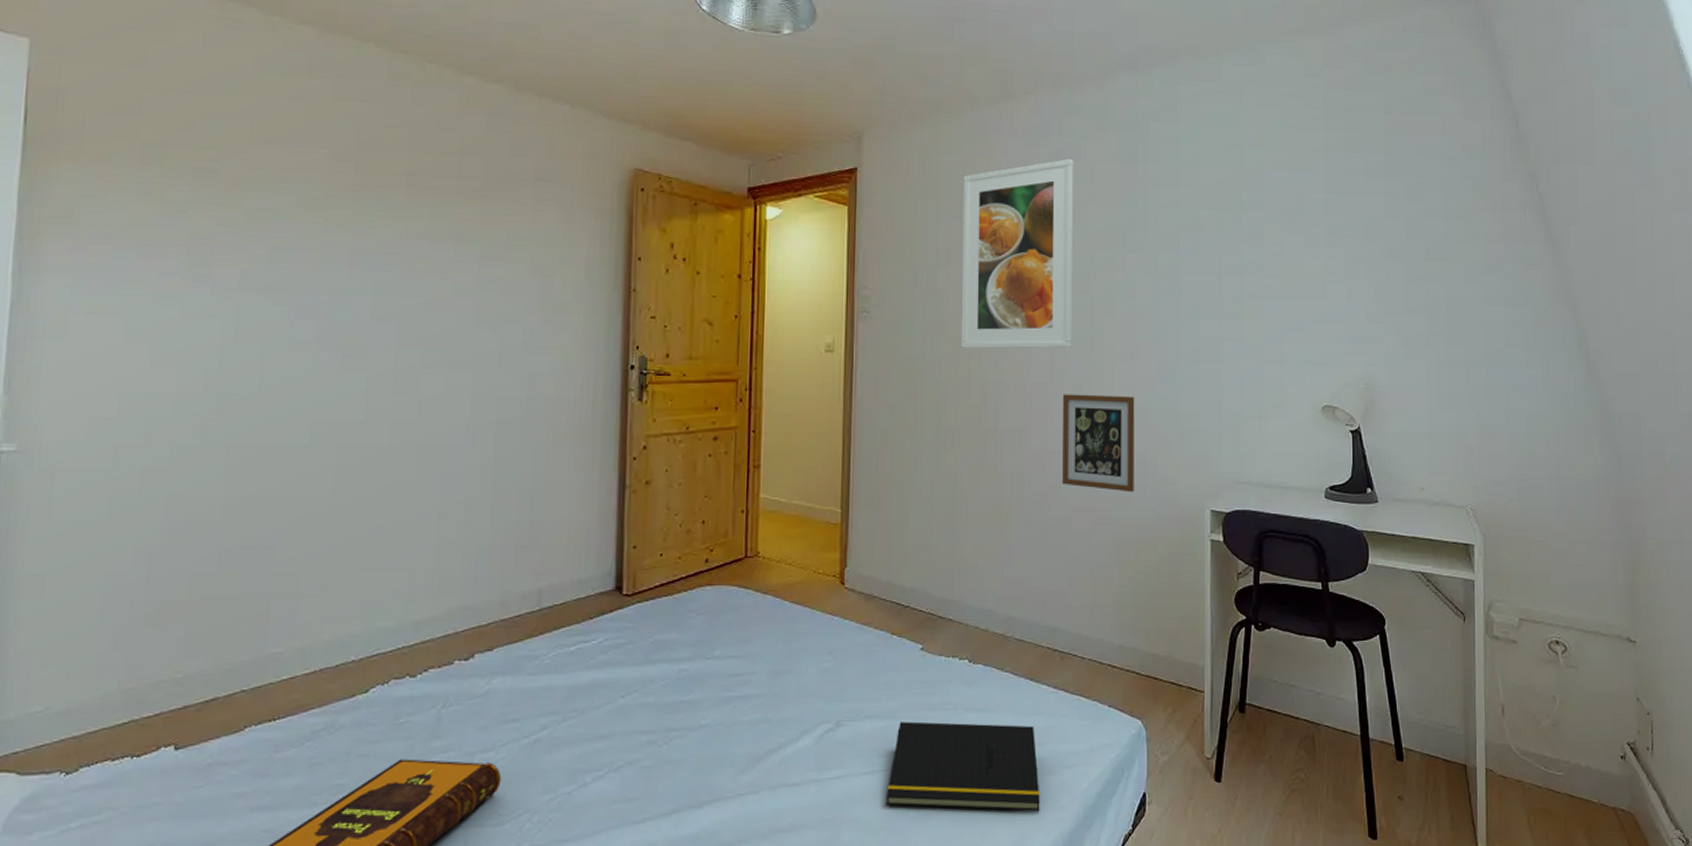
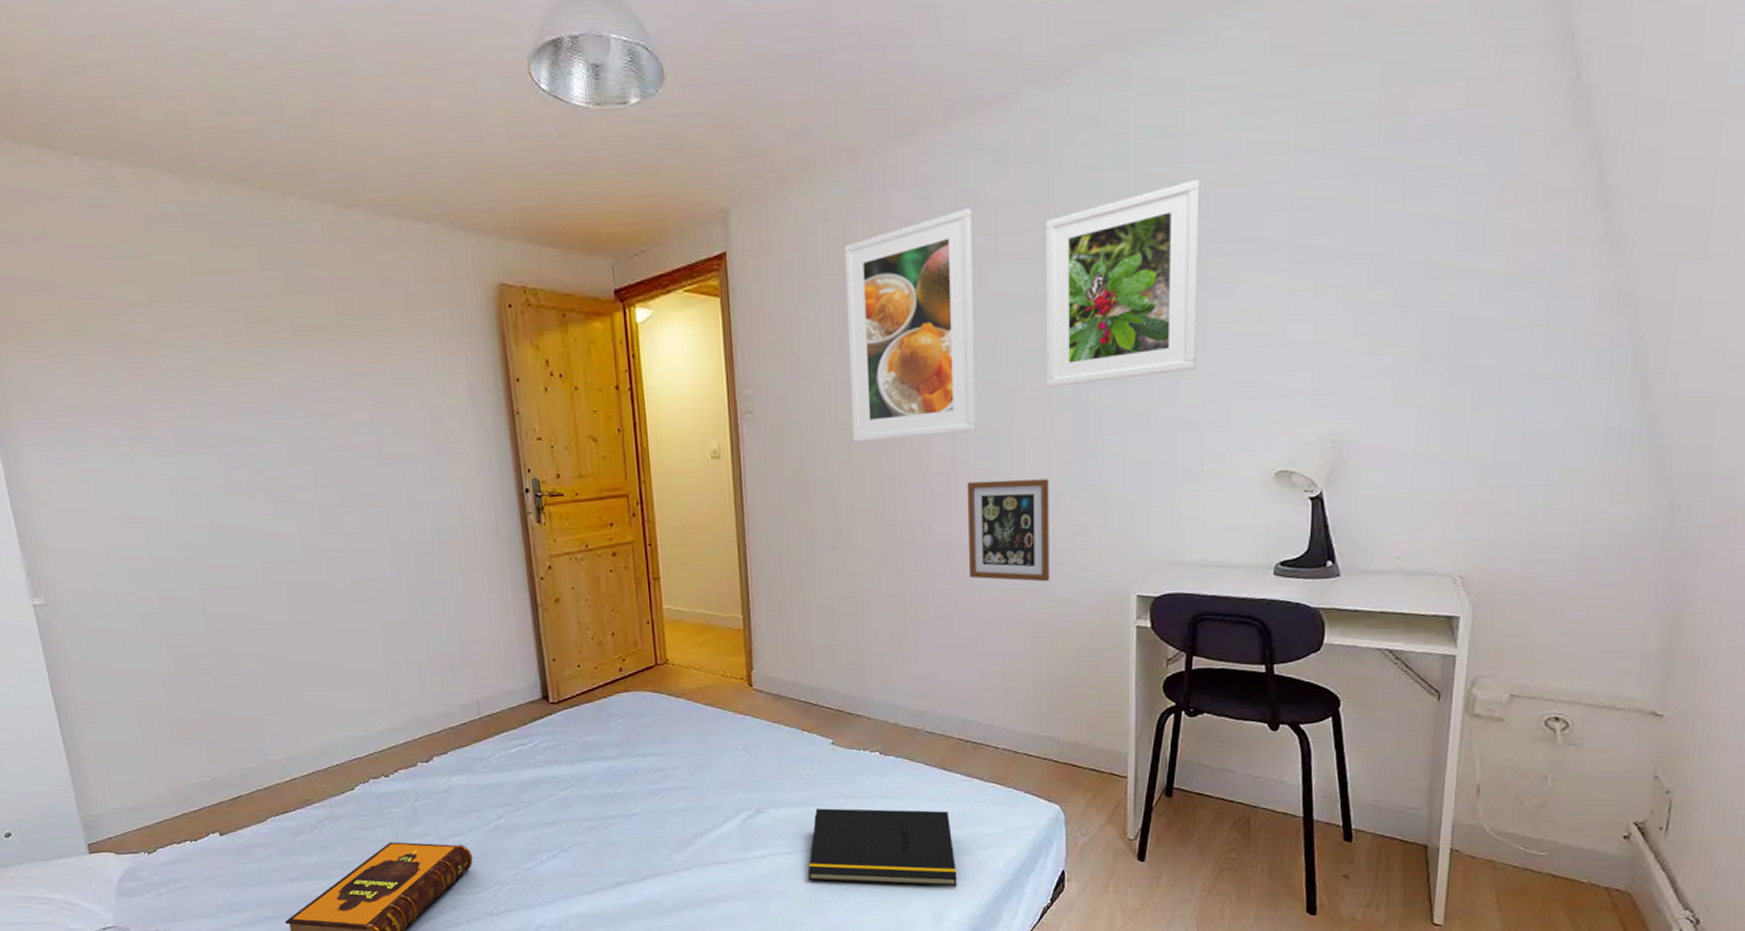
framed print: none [1133,161,1256,316] -> present [1045,180,1201,387]

